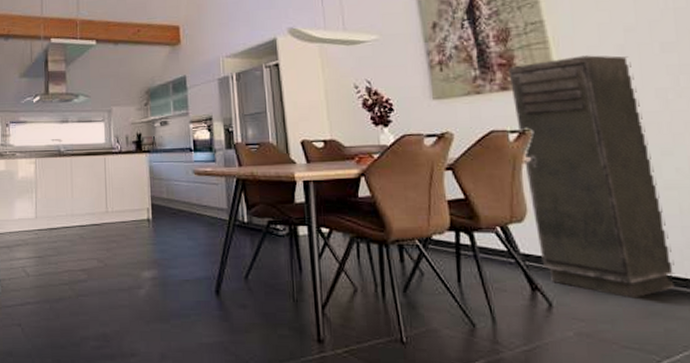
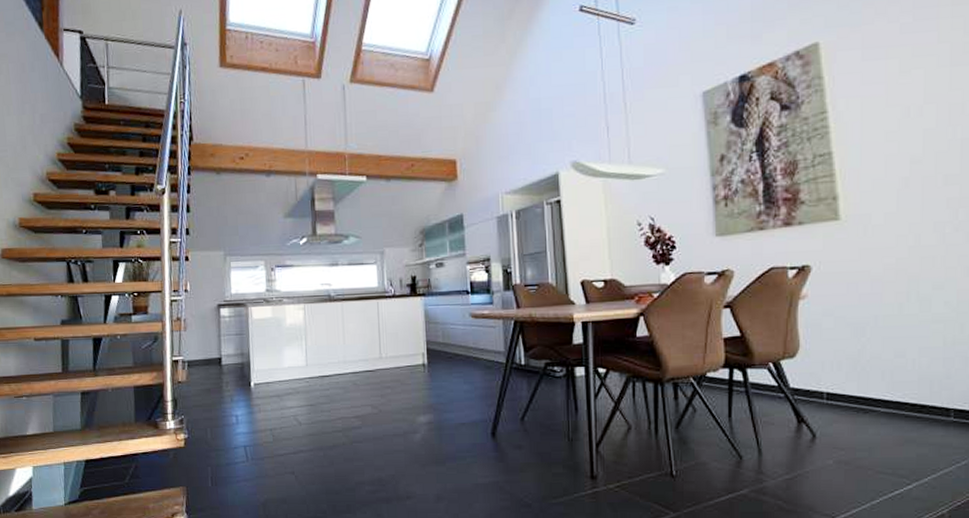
storage cabinet: present [508,55,675,299] -> none [793,188,933,428]

